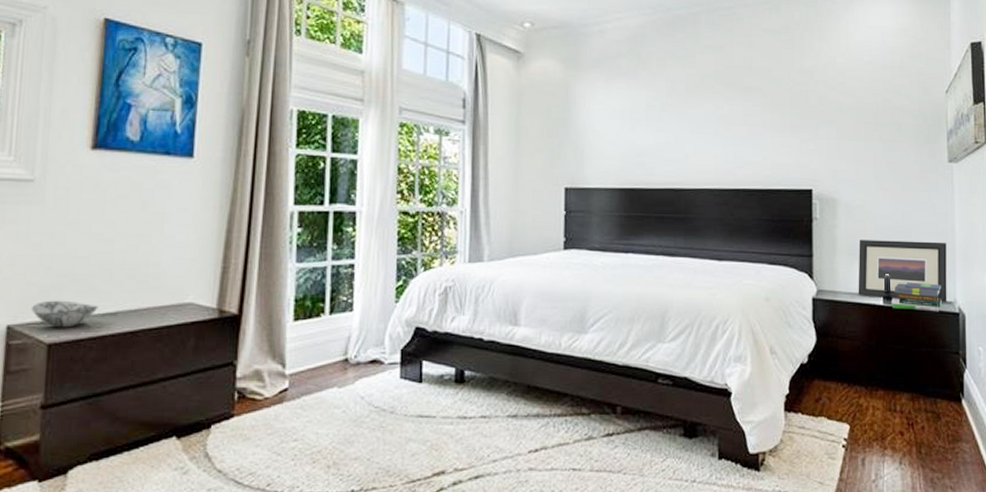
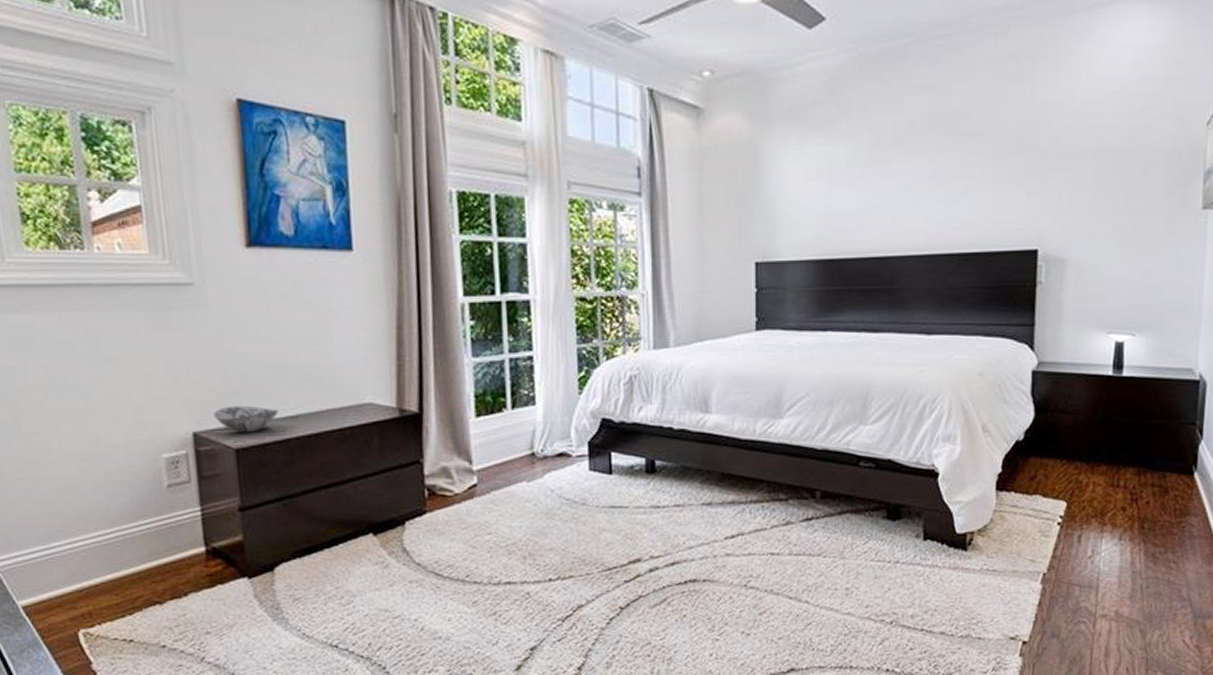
picture frame: present [858,240,947,302] -> none [1084,302,1192,369]
books: present [892,282,942,312] -> none [1122,348,1182,381]

